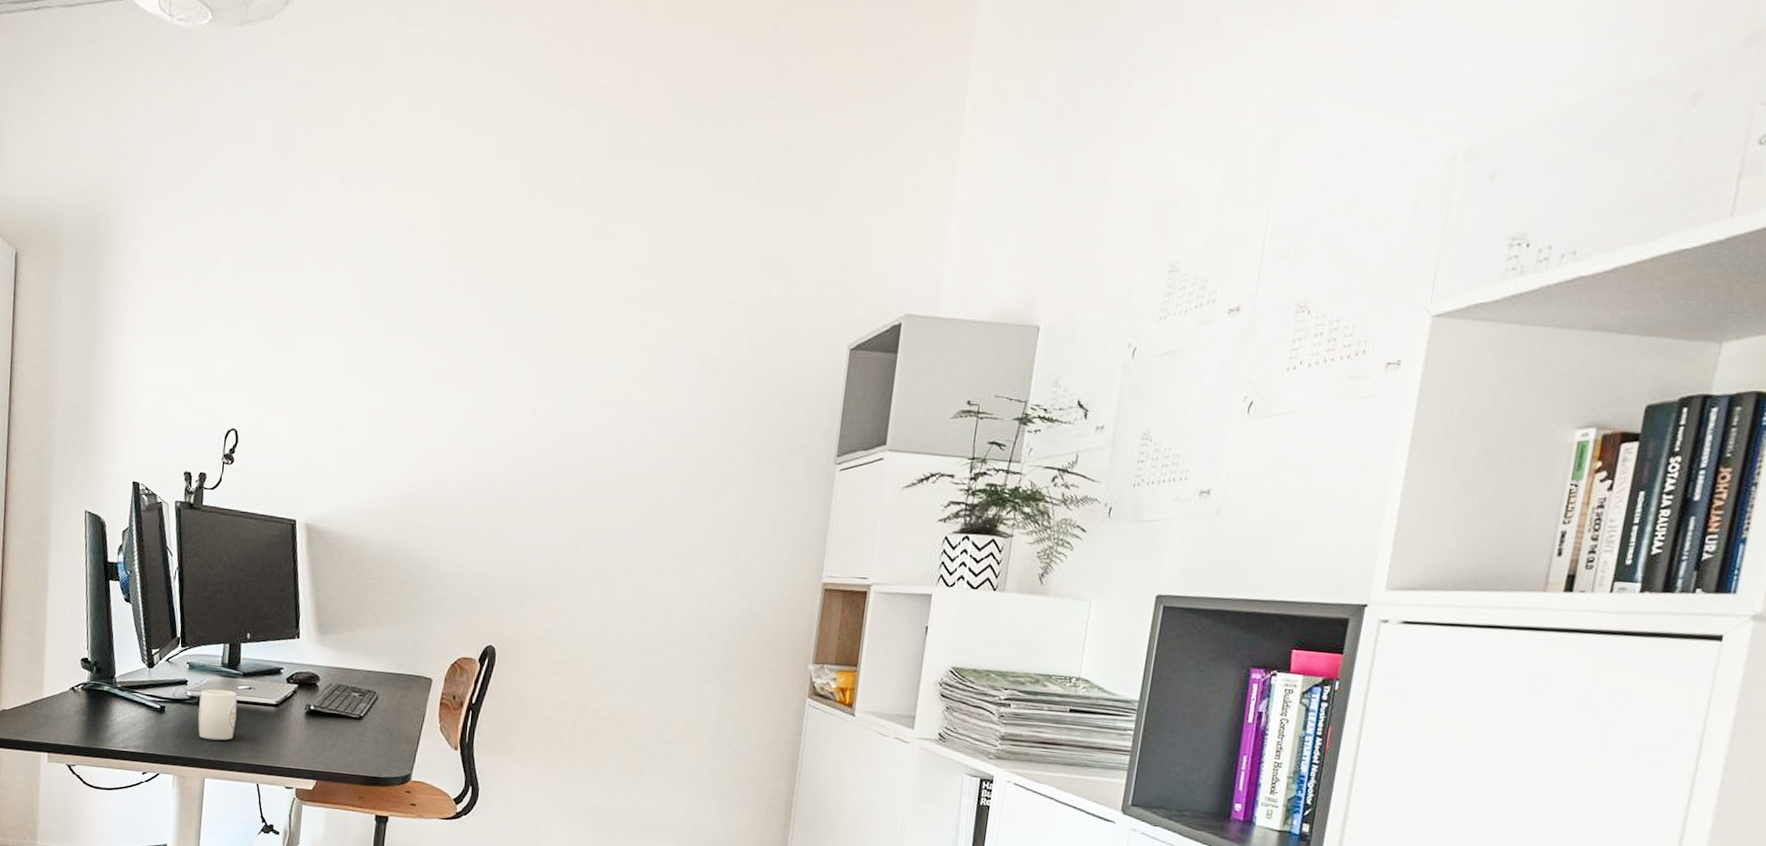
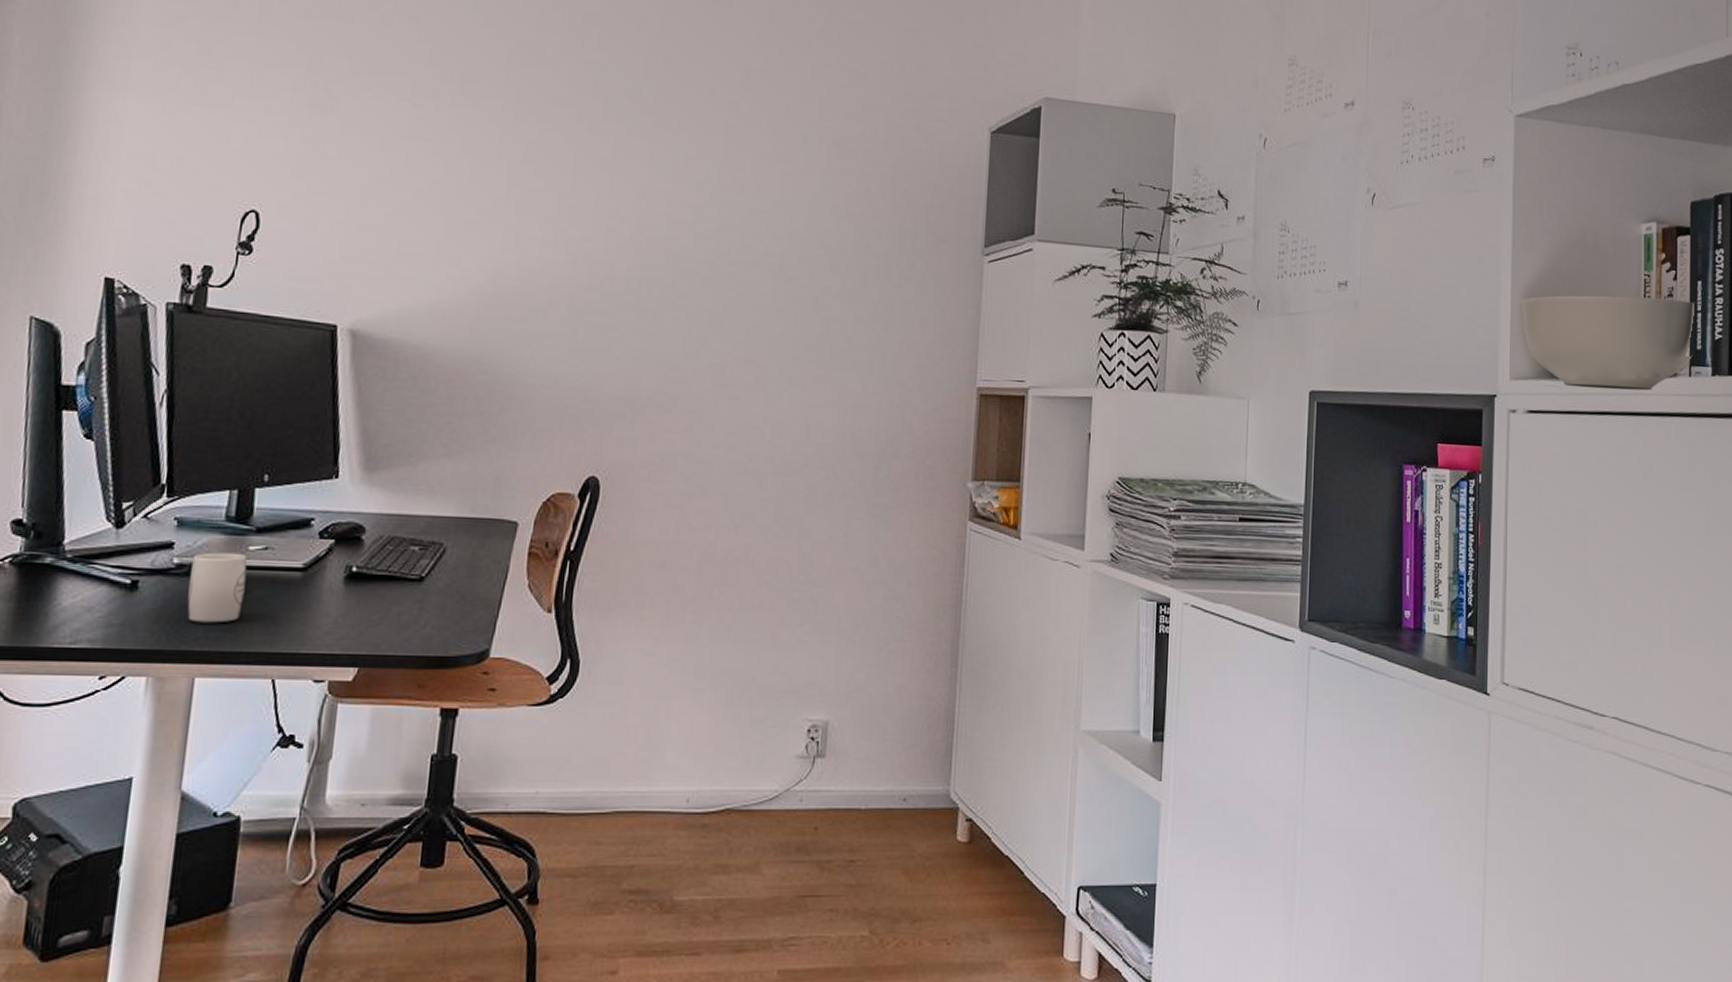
bowl: none [1408,505,1631,606] -> present [1520,295,1694,391]

